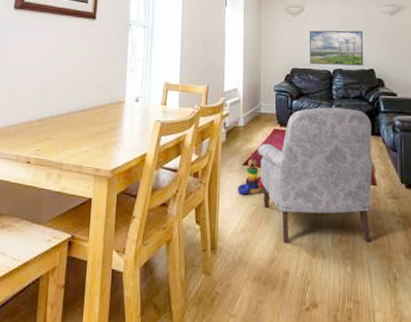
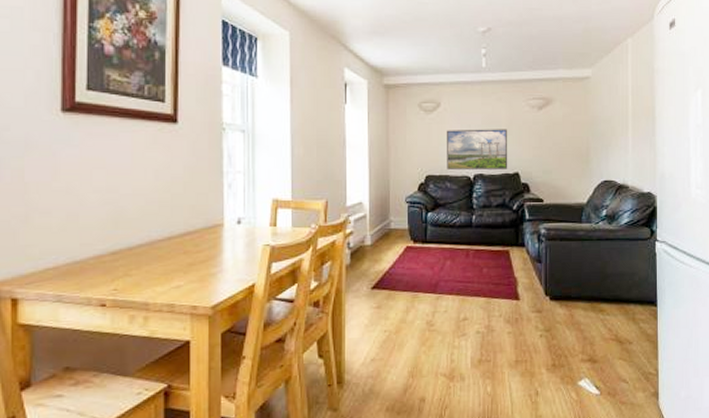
stacking toy: present [237,153,265,195] -> none [365,275,397,322]
armchair: present [258,107,374,244] -> none [388,218,517,370]

